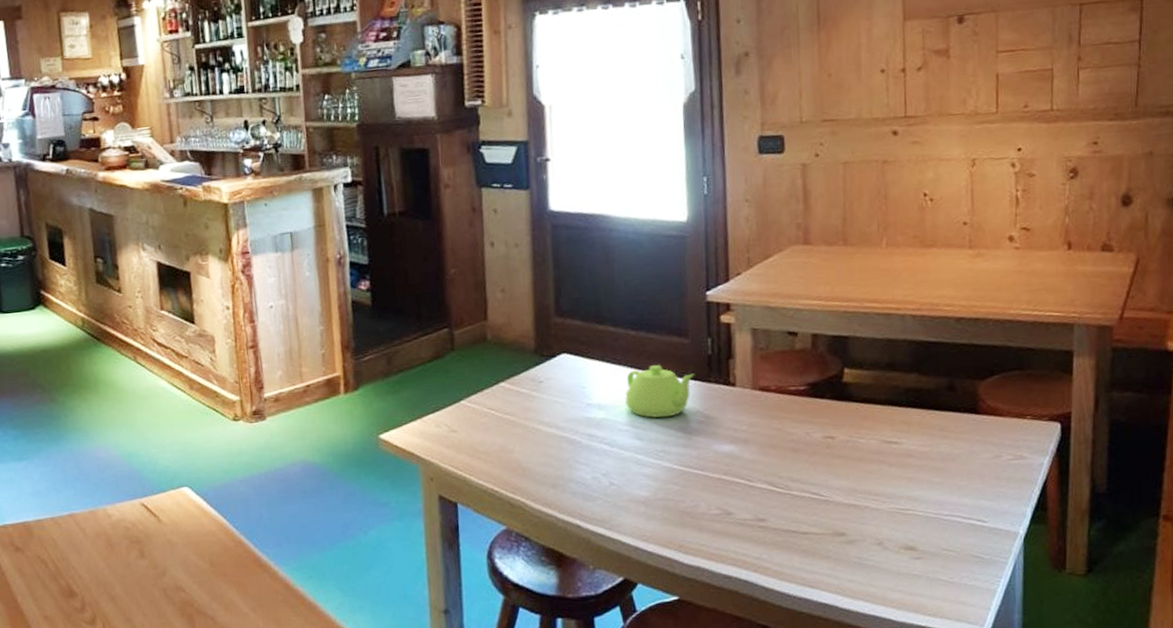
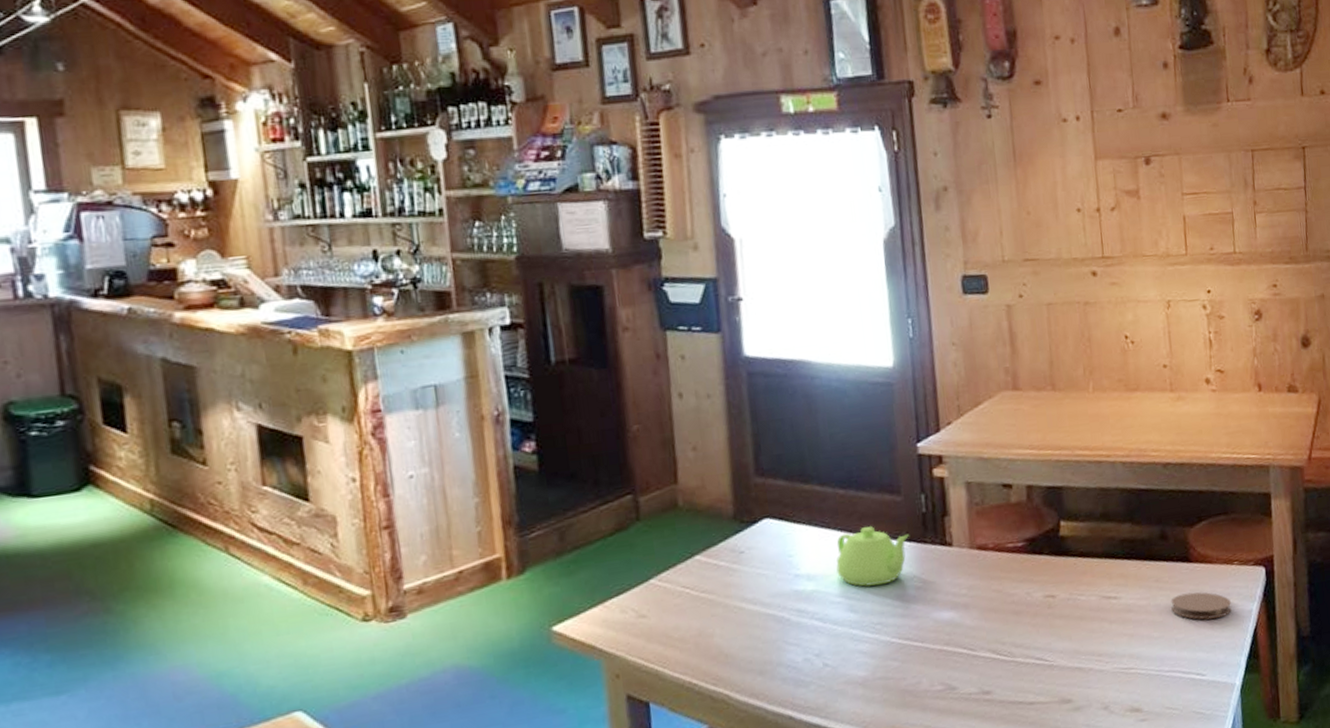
coaster: none [955,442,1020,470] -> present [1171,592,1232,620]

